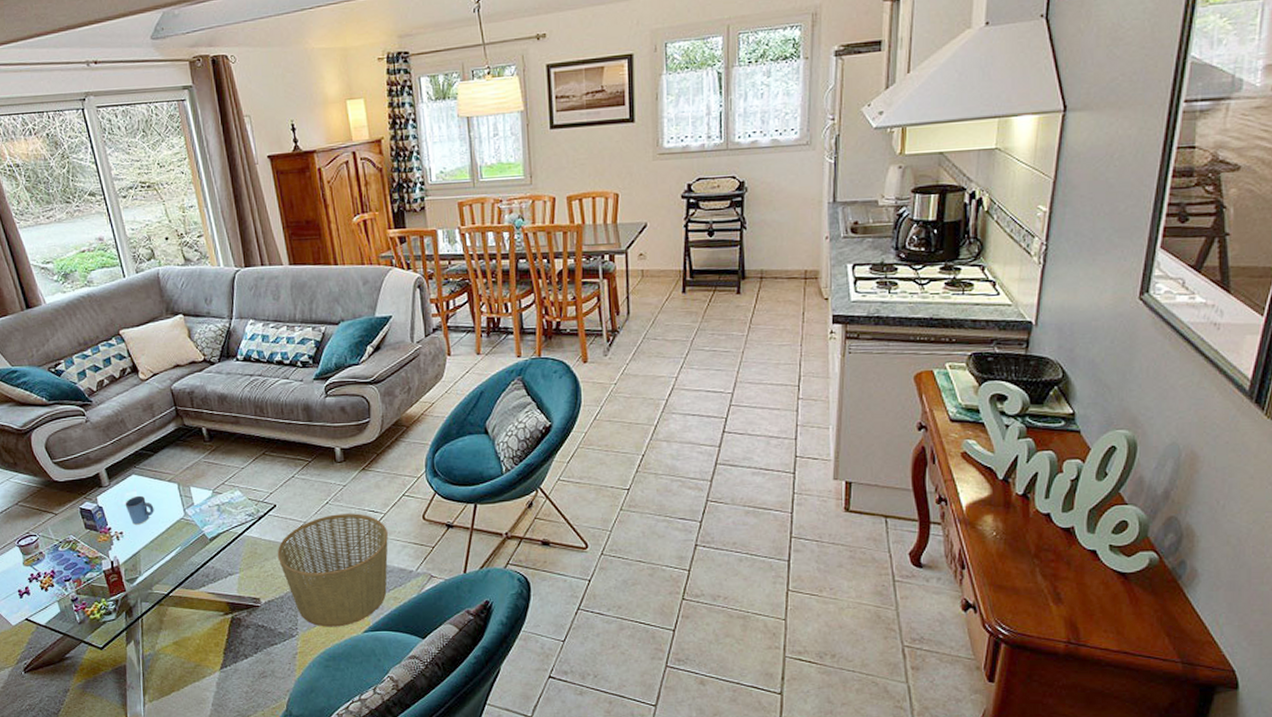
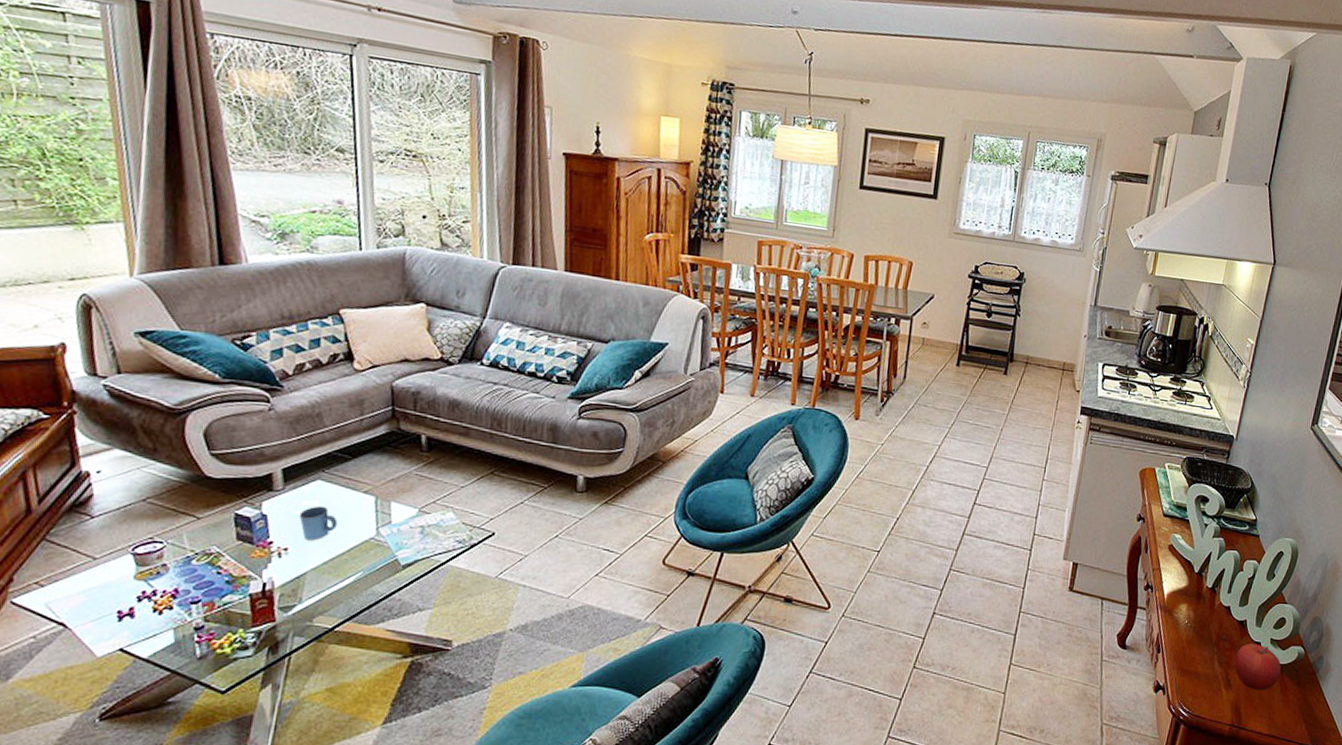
basket: present [277,513,388,627] -> none [484,549,621,679]
fruit: none [1063,552,1129,603] -> present [1234,643,1282,691]

